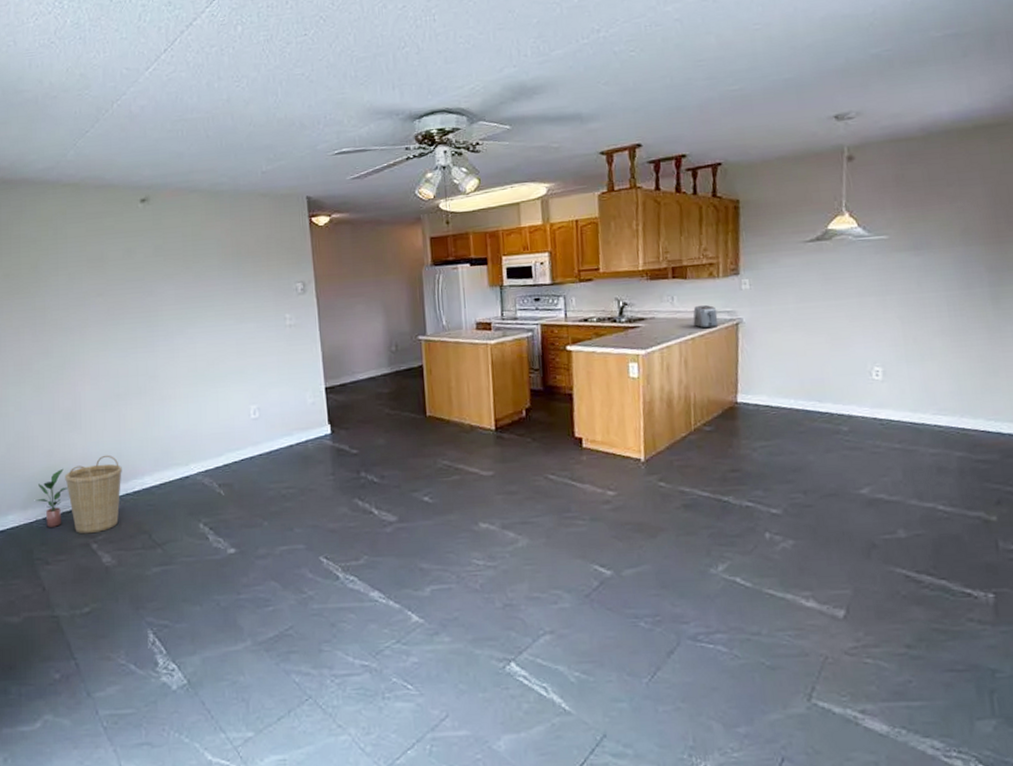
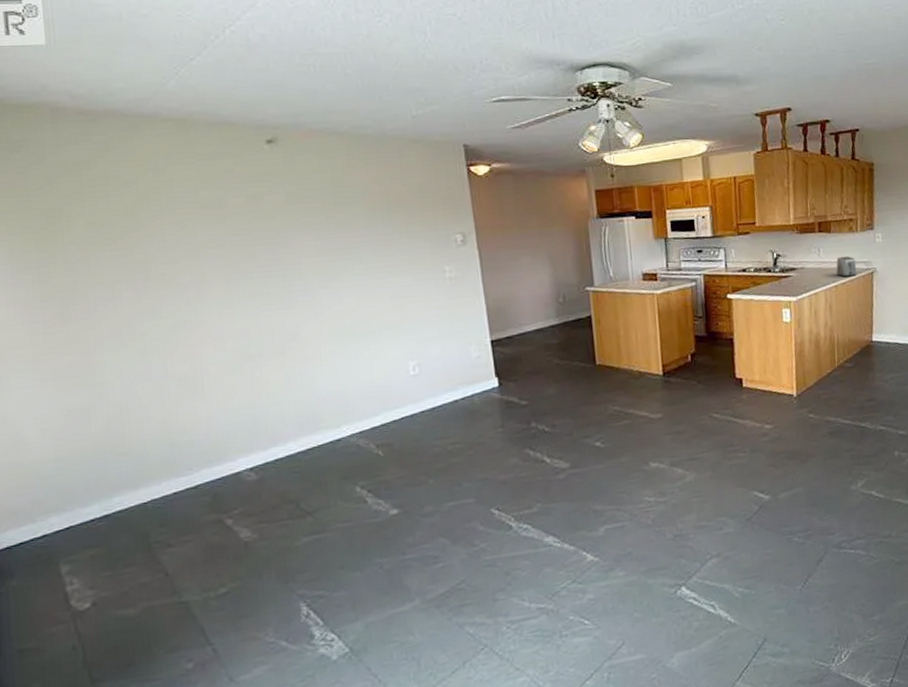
potted plant: present [35,468,68,527] -> none [149,440,191,507]
basket: present [65,455,122,534] -> none [186,422,260,511]

